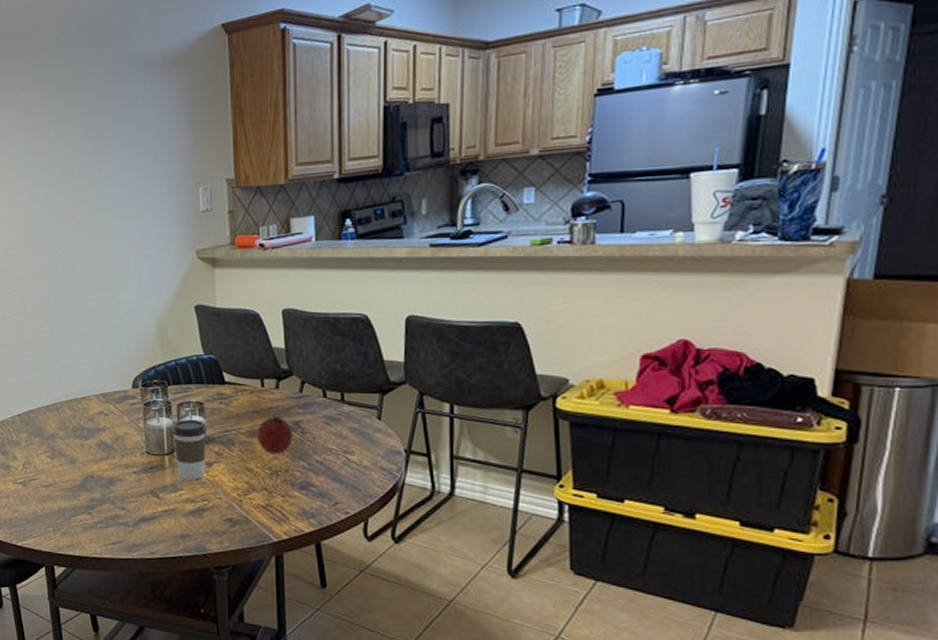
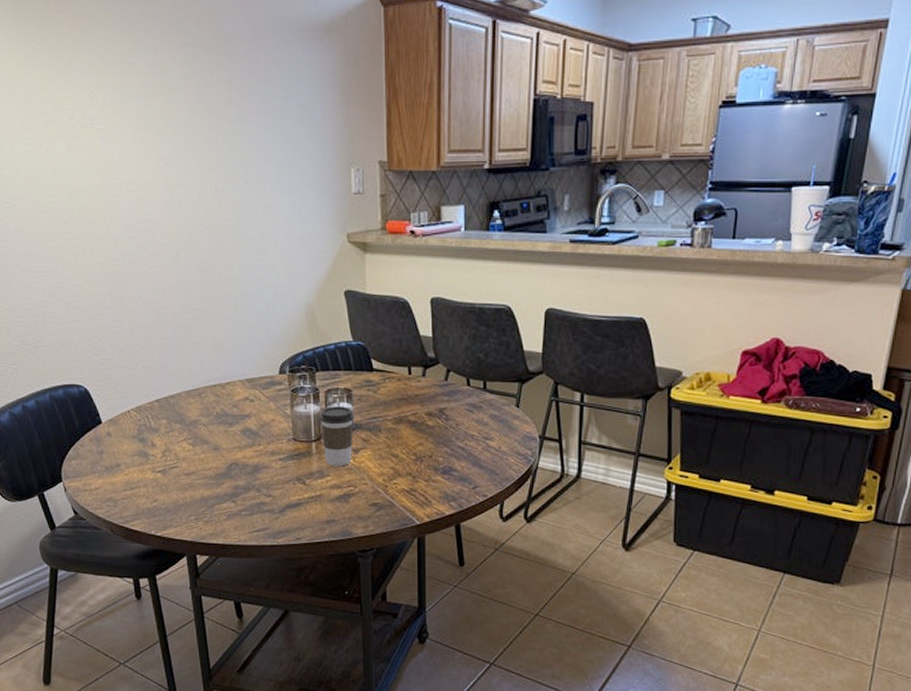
fruit: present [257,413,294,454] -> none [403,401,438,441]

